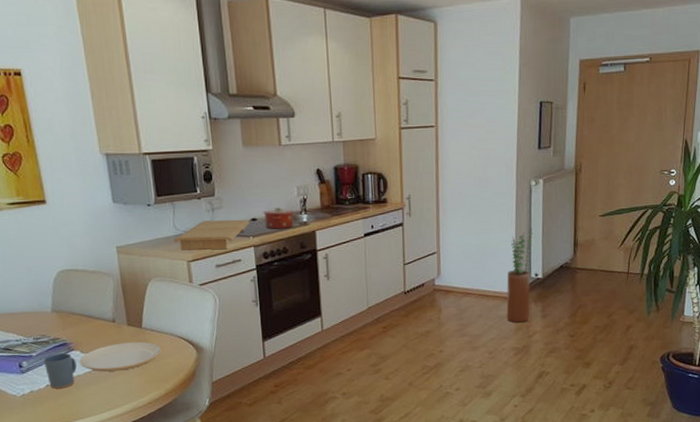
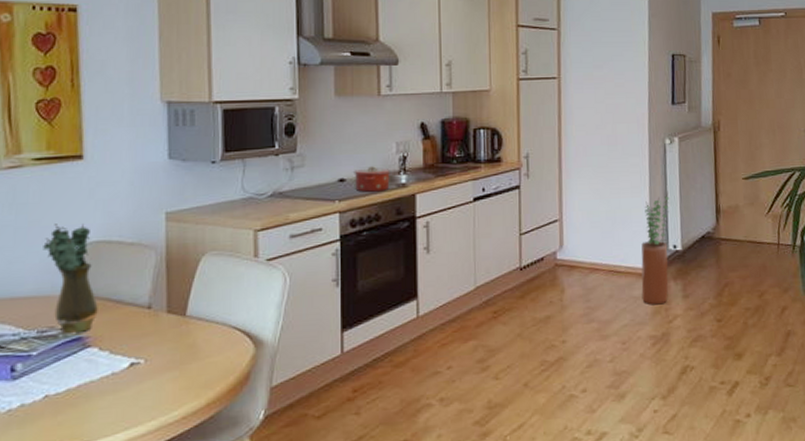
vase: none [27,256,76,341] -> present [43,224,98,335]
mug: present [43,353,77,389] -> none [45,351,91,401]
plate: present [79,341,162,372] -> none [95,334,209,376]
cutting board: present [173,219,250,251] -> none [240,180,336,218]

